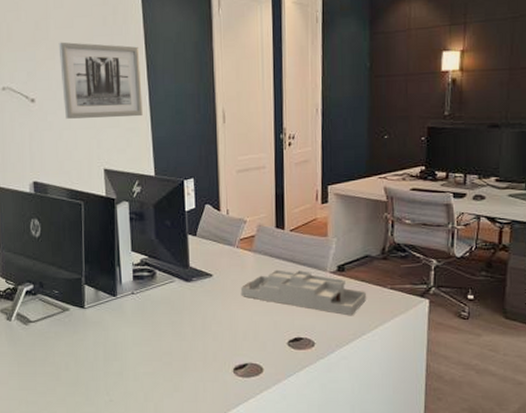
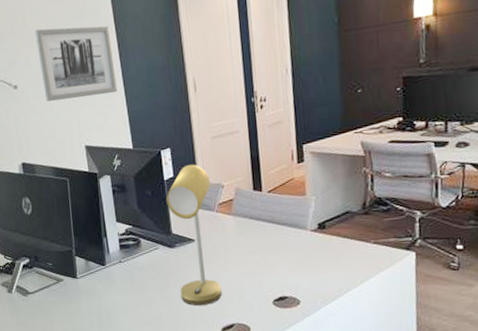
desk lamp: none [186,197,236,343] -> present [166,164,222,305]
desk organizer: present [240,269,366,316] -> none [222,230,349,273]

